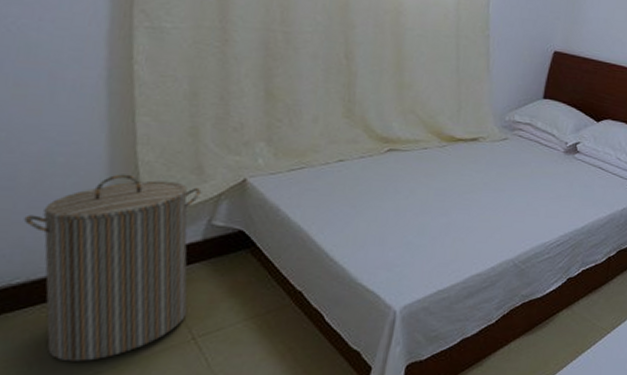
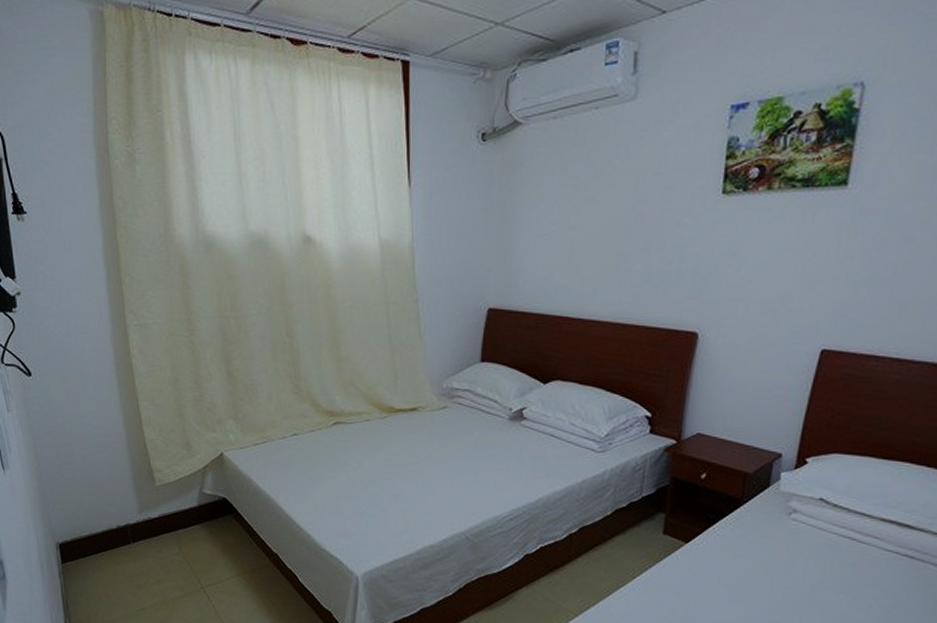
laundry hamper: present [23,174,202,362] -> none [81,450,194,600]

